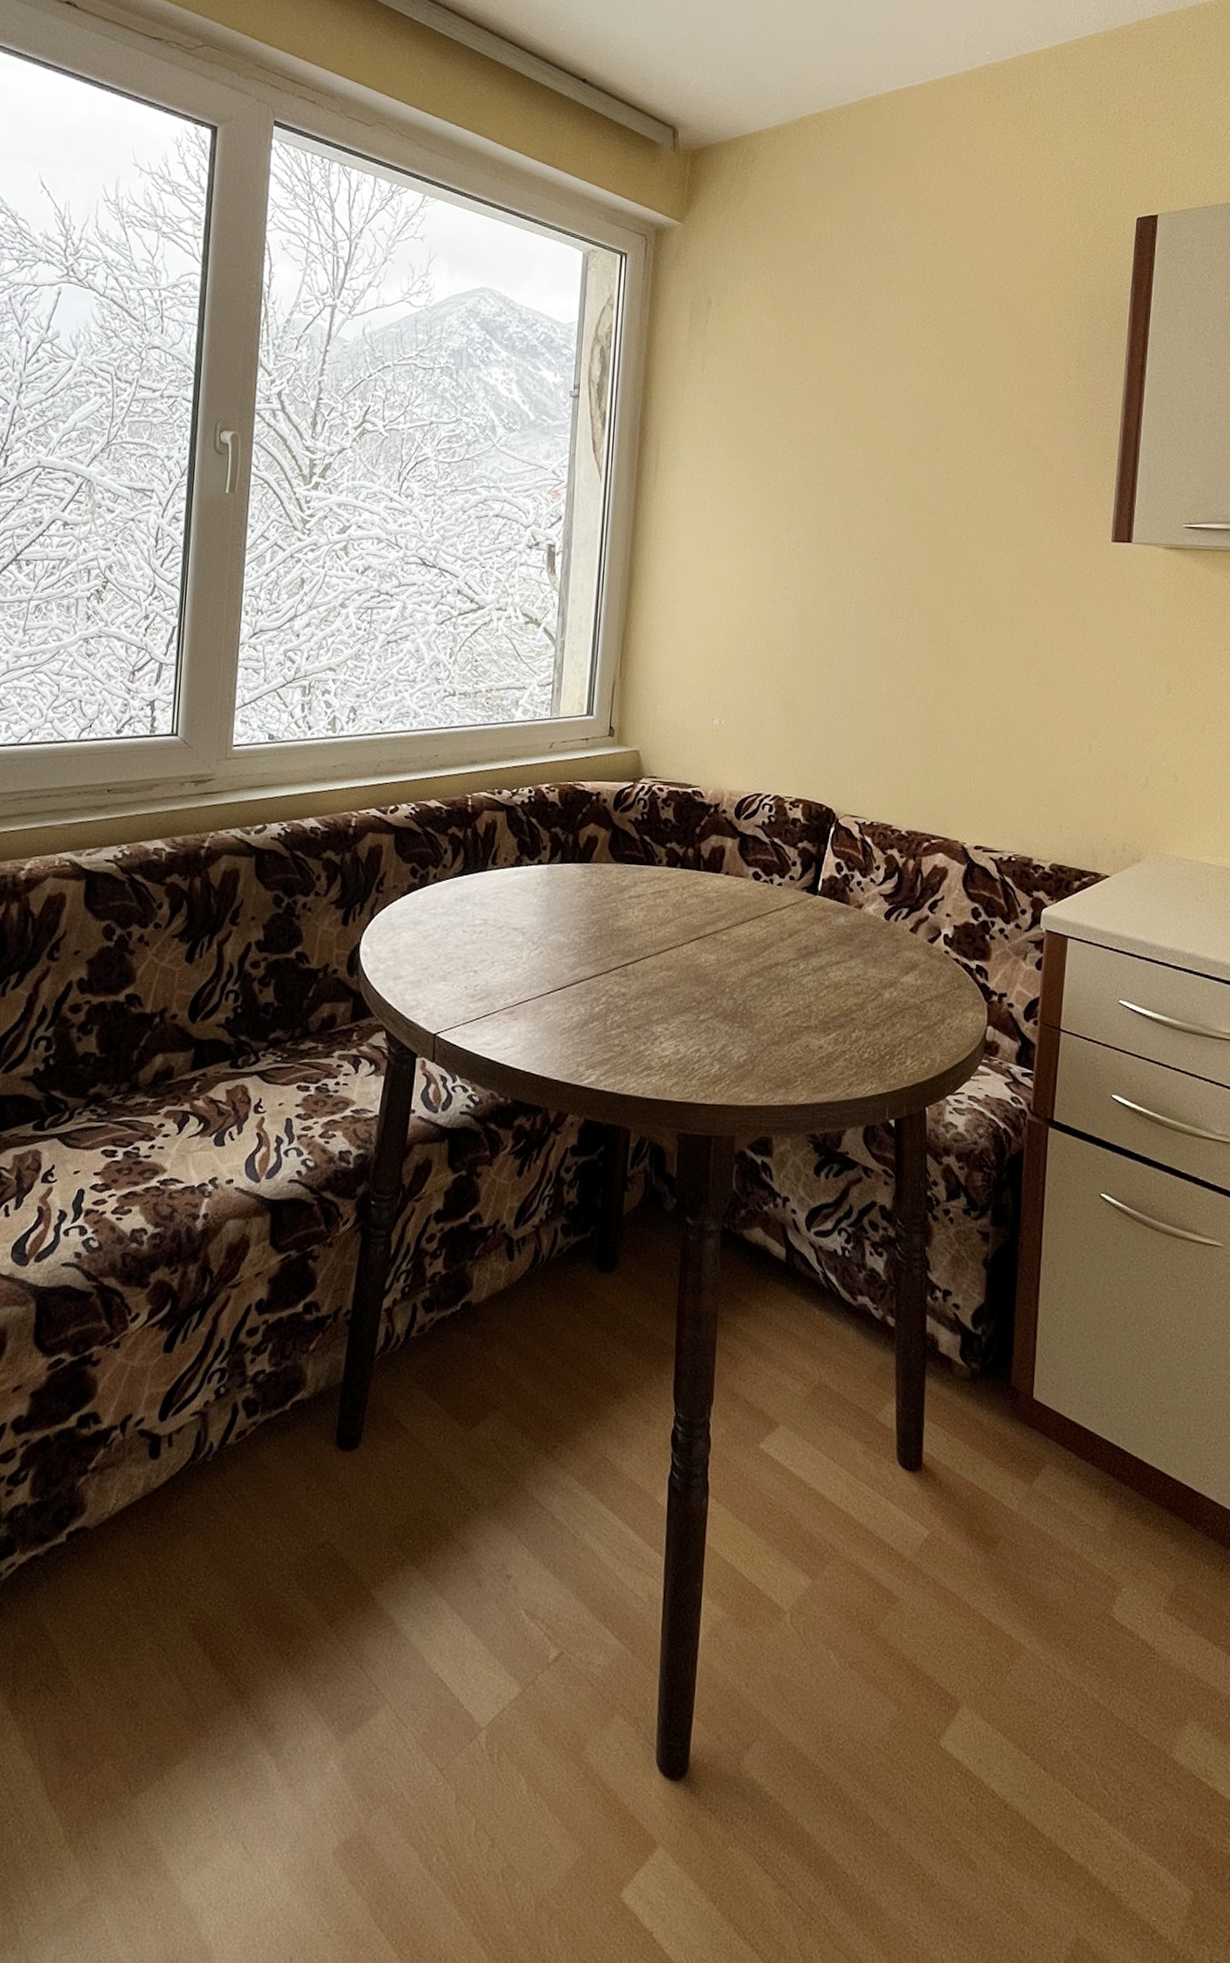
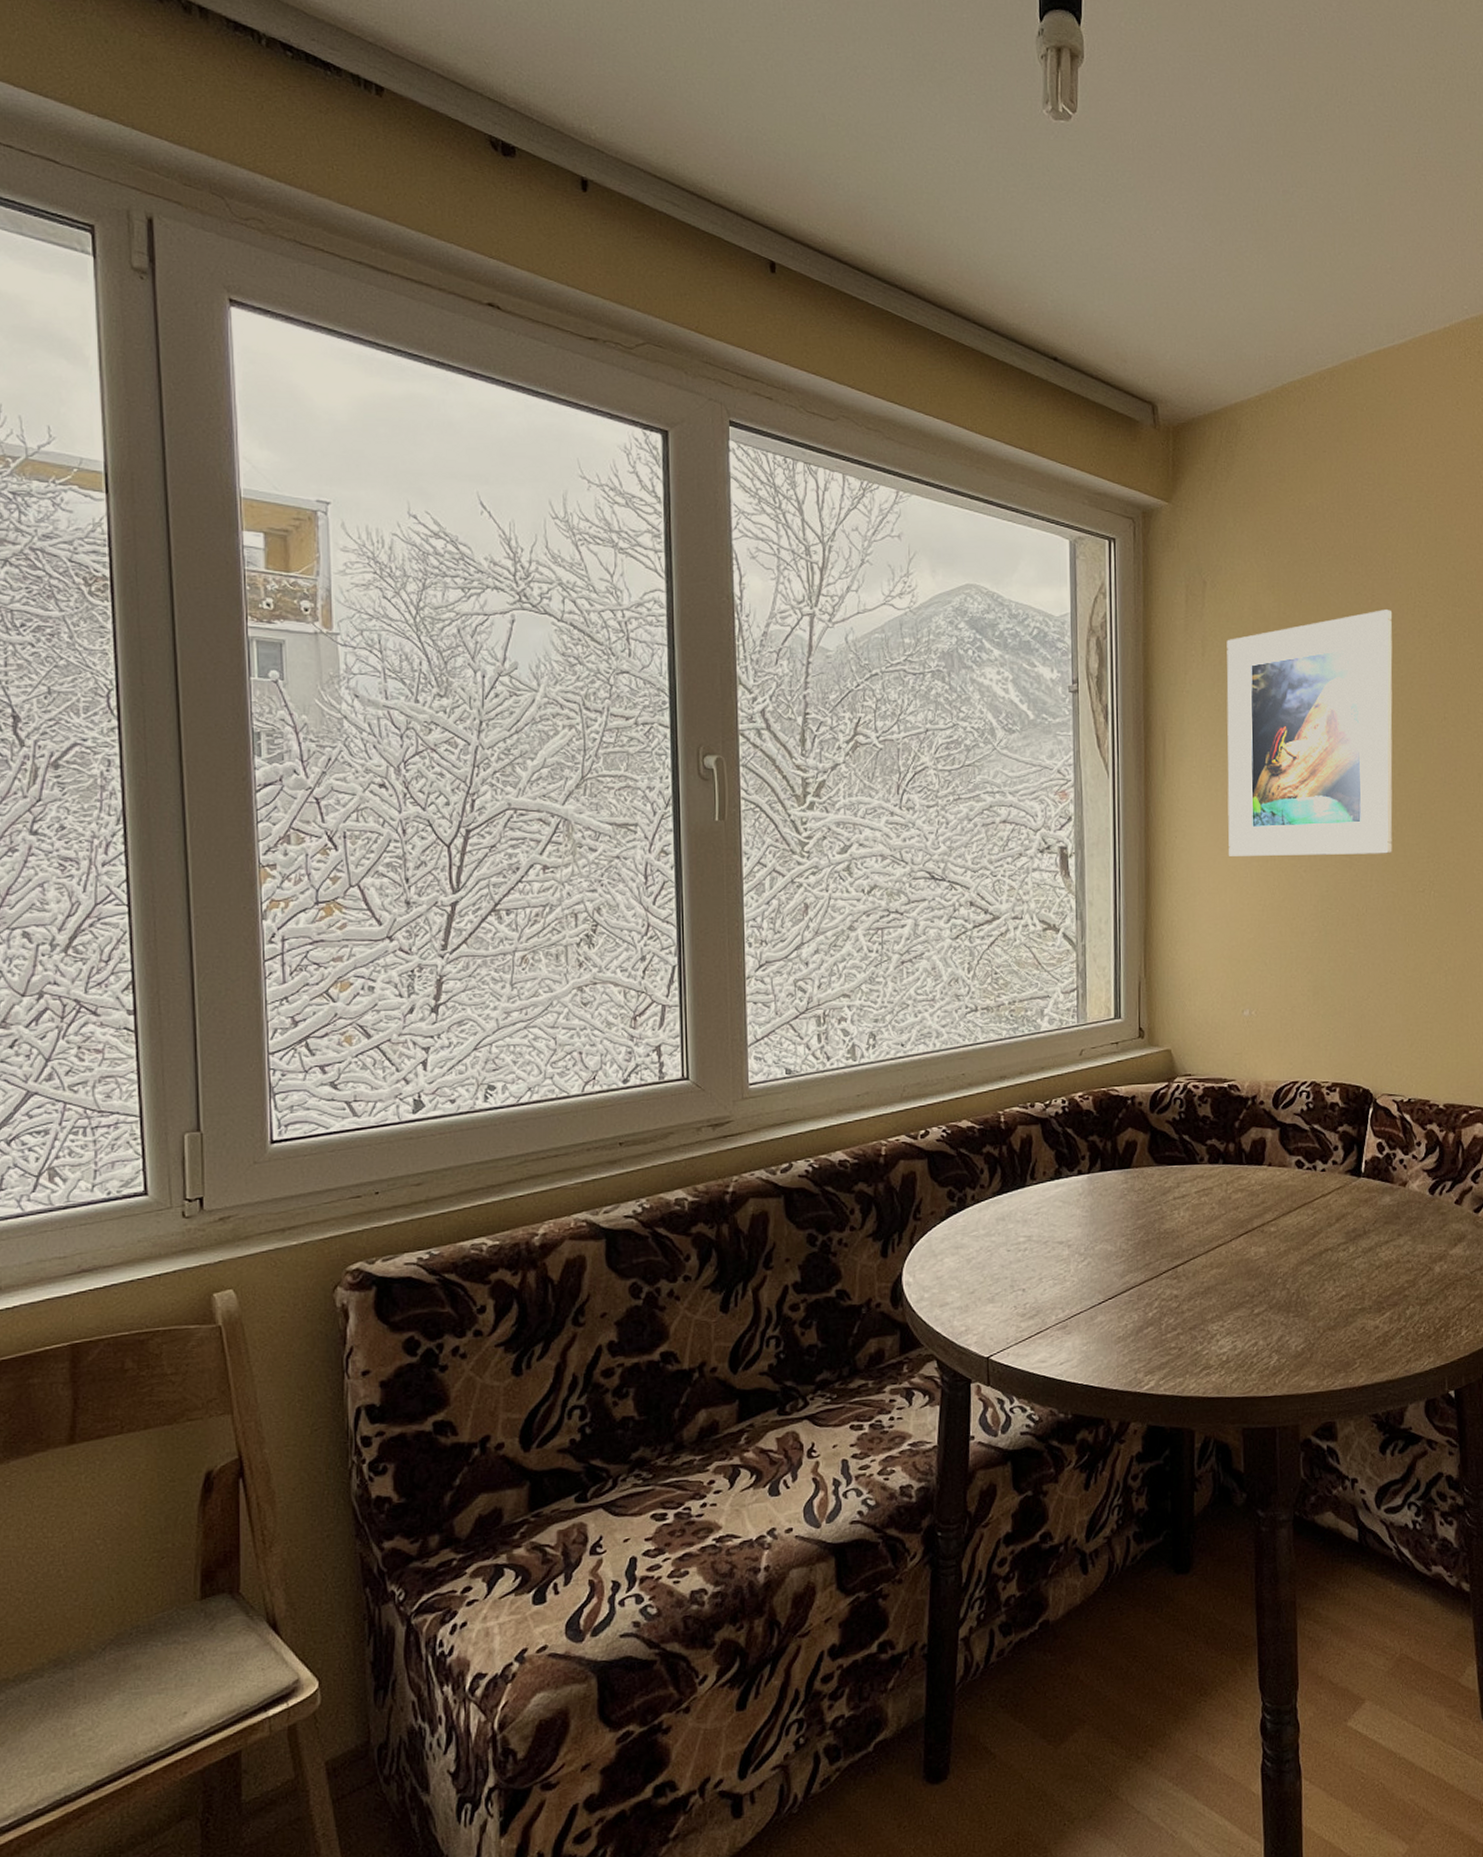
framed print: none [712,339,893,578] -> present [1226,610,1393,856]

